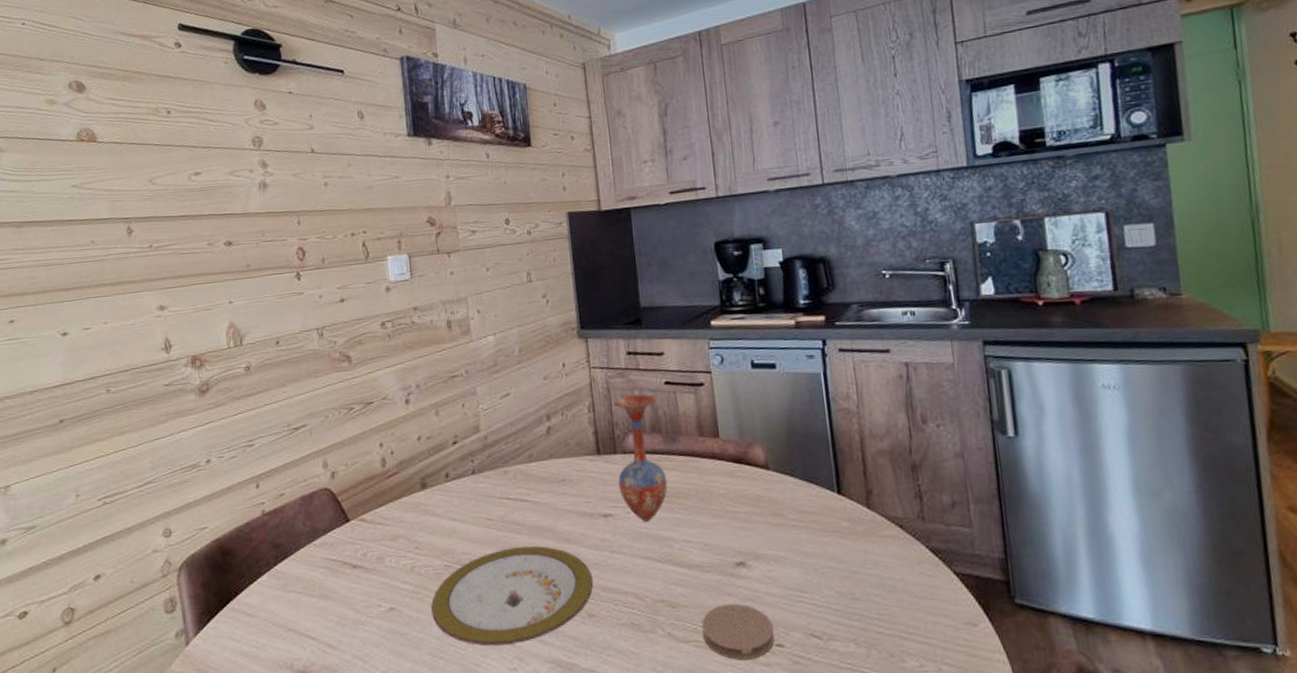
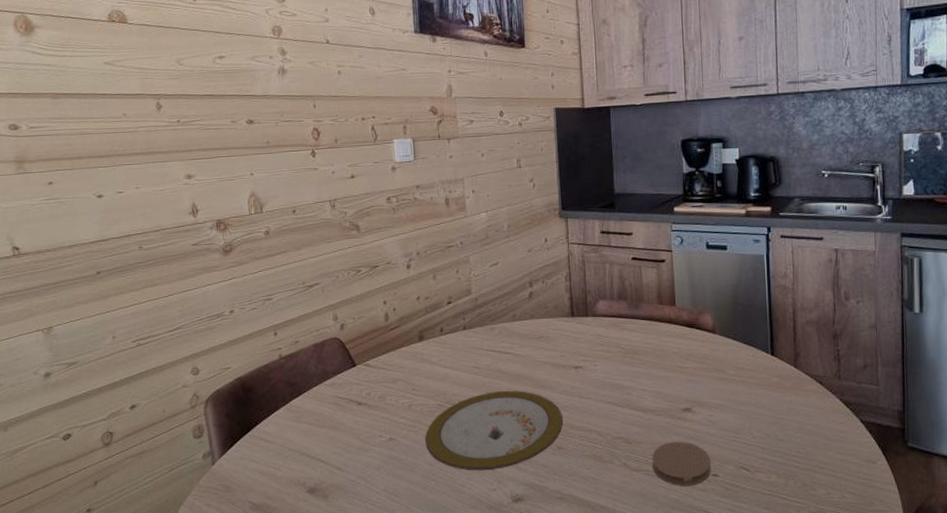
vase: present [613,394,668,522] -> none [587,267,630,373]

